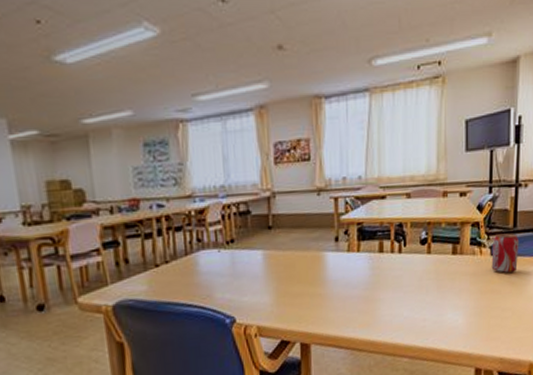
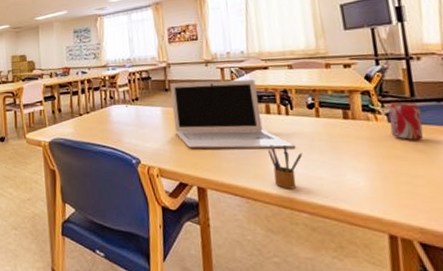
laptop: none [274,212,405,299] -> present [170,79,296,149]
pencil box: none [376,286,410,335] -> present [267,143,303,189]

